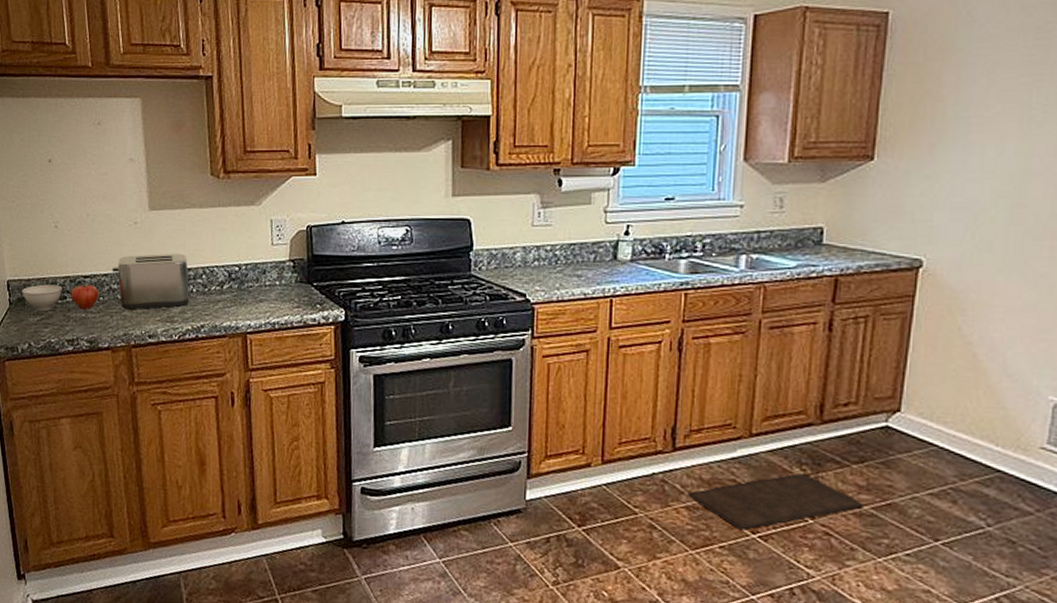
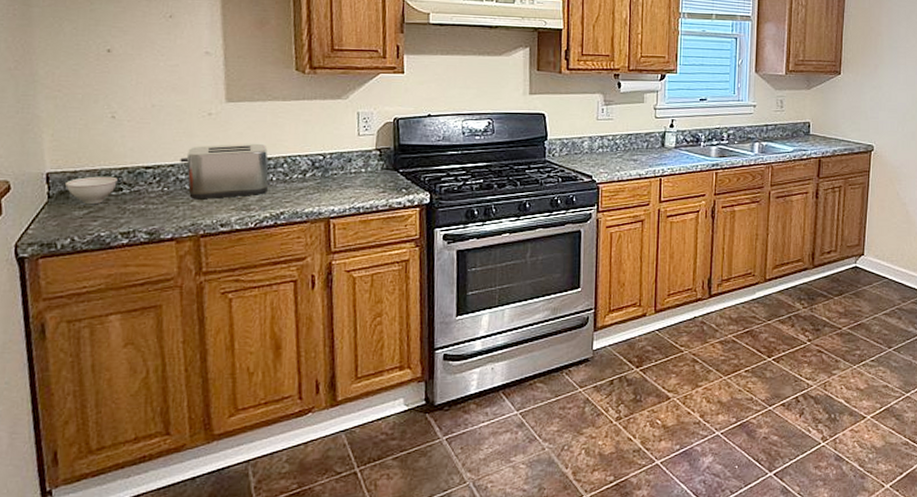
fruit: present [70,282,99,310] -> none [127,173,164,202]
doormat: present [688,474,865,530] -> none [721,307,844,356]

